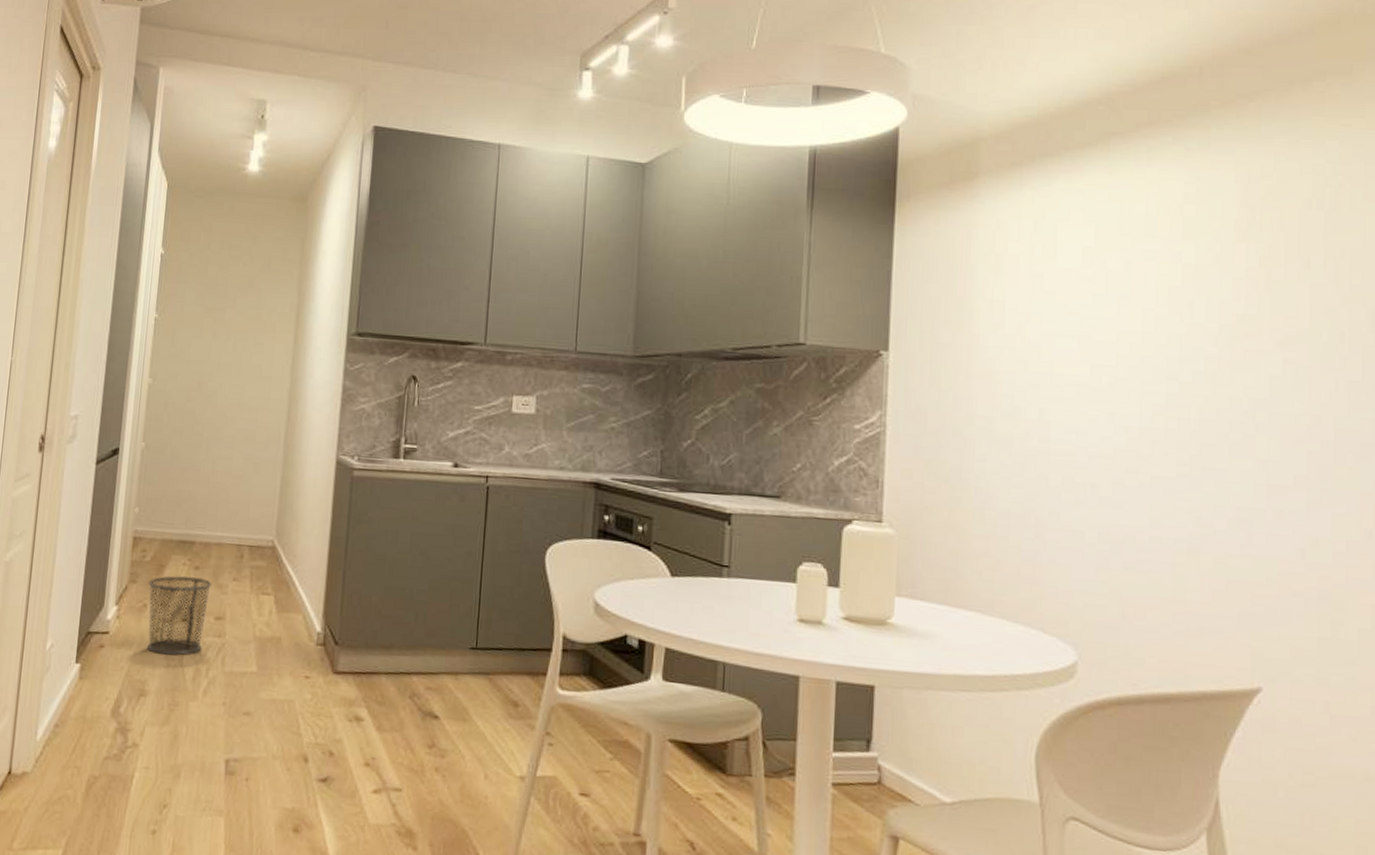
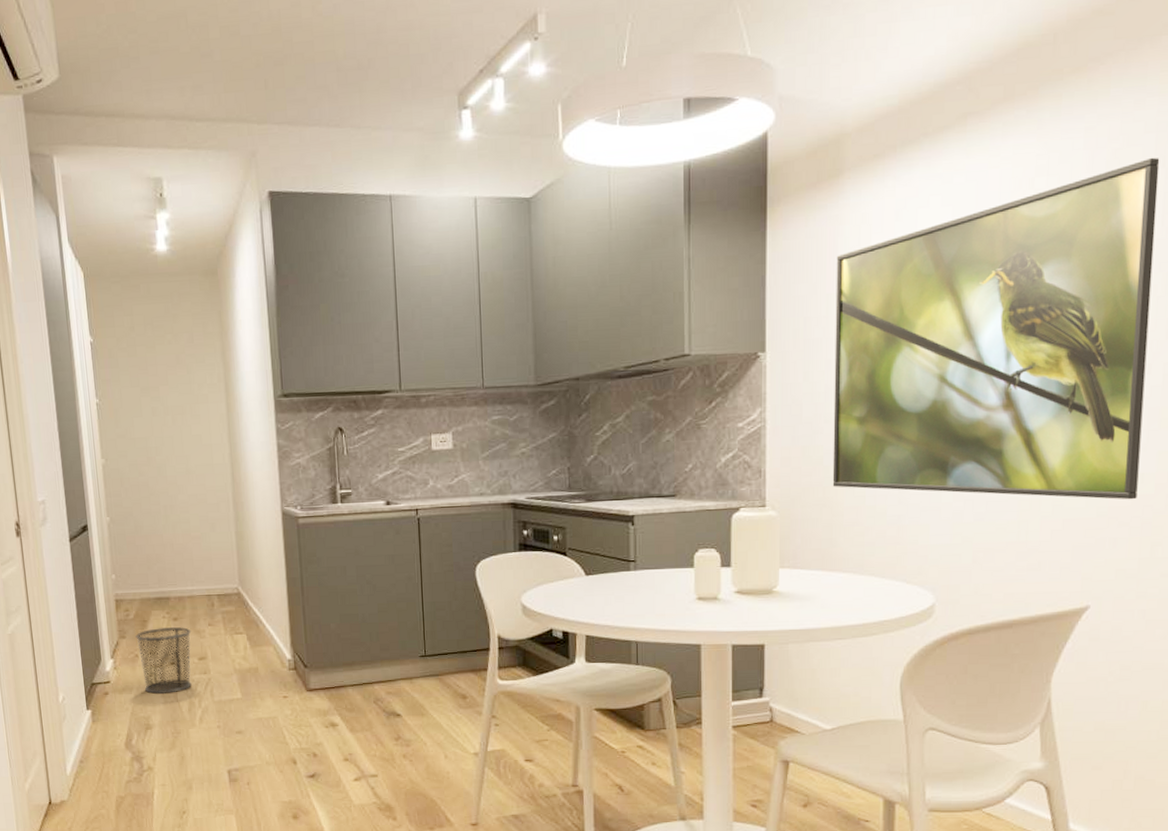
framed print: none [959,198,1318,567] -> present [832,157,1160,500]

